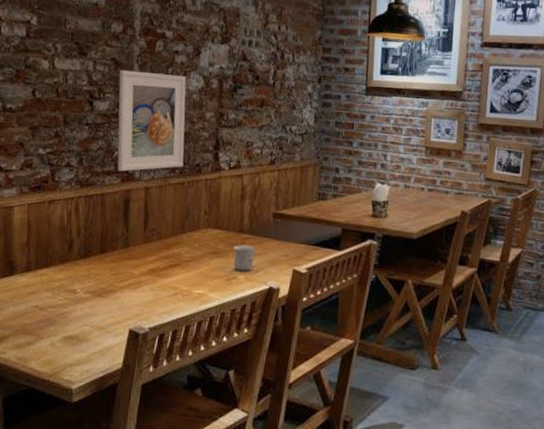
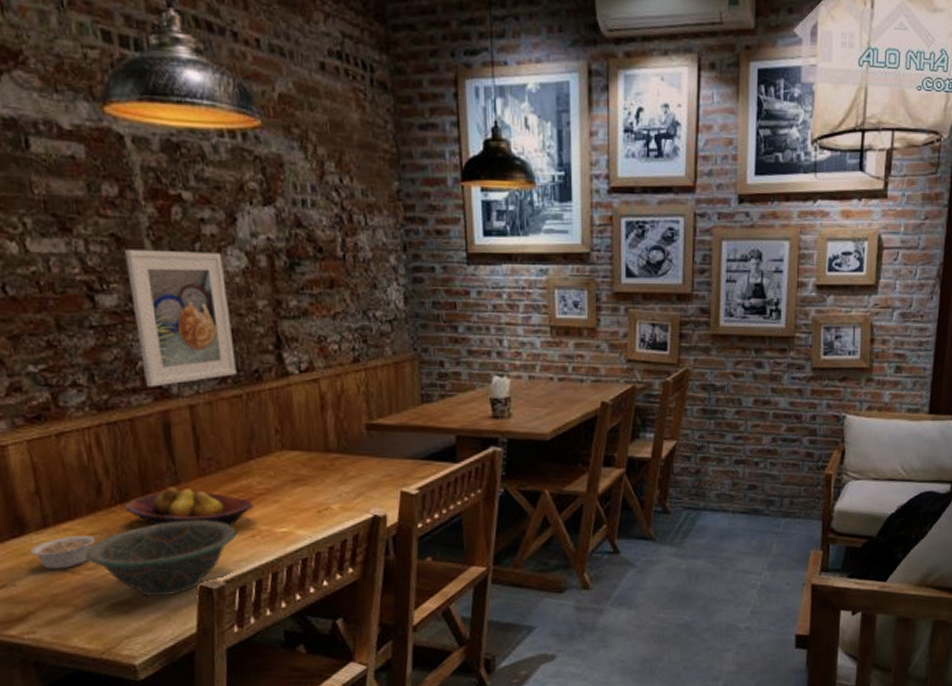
legume: none [15,279,71,305] -> present [31,532,108,570]
decorative bowl: none [52,276,164,335] -> present [85,520,237,596]
fruit bowl: none [86,248,181,285] -> present [124,486,254,527]
mug: present [233,244,255,271] -> none [319,466,350,500]

